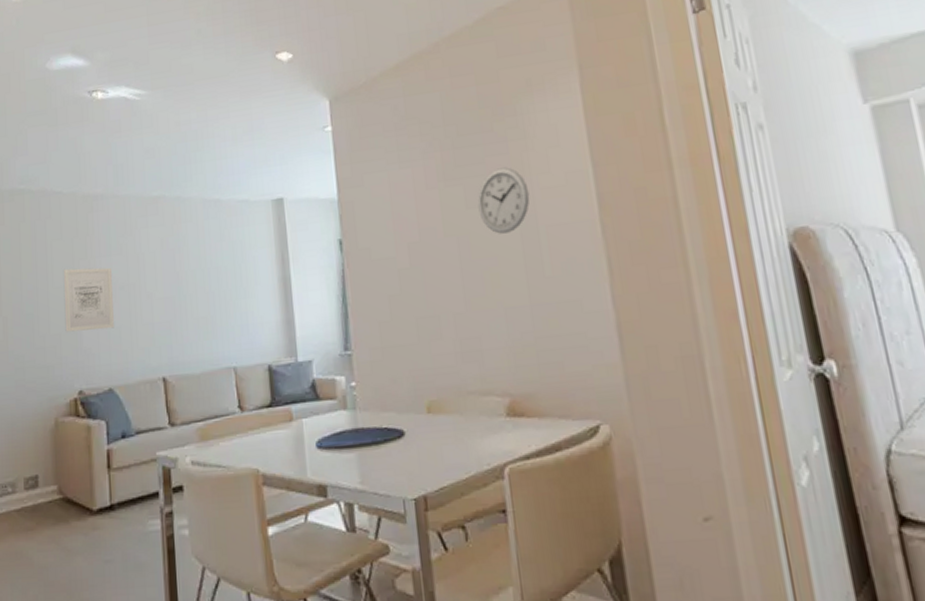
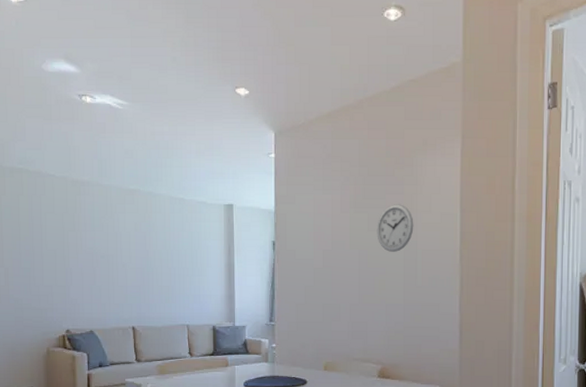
wall art: present [63,267,114,332] -> none [55,236,96,287]

